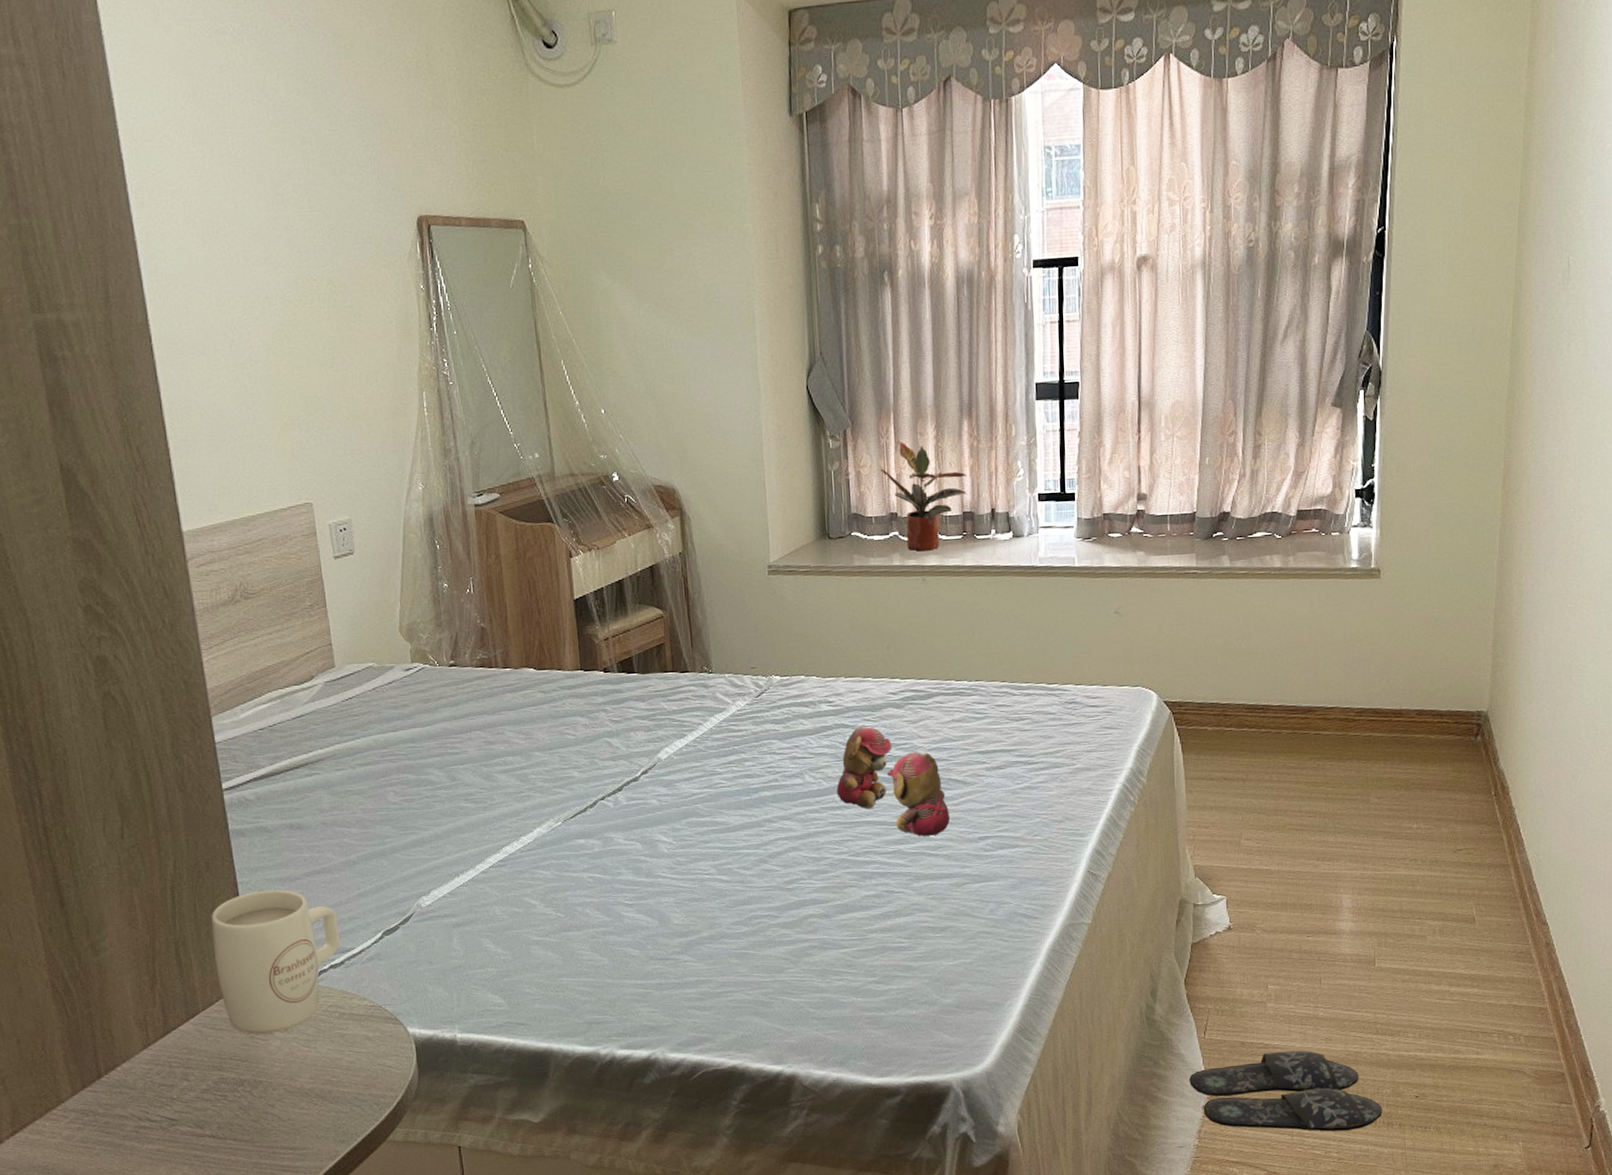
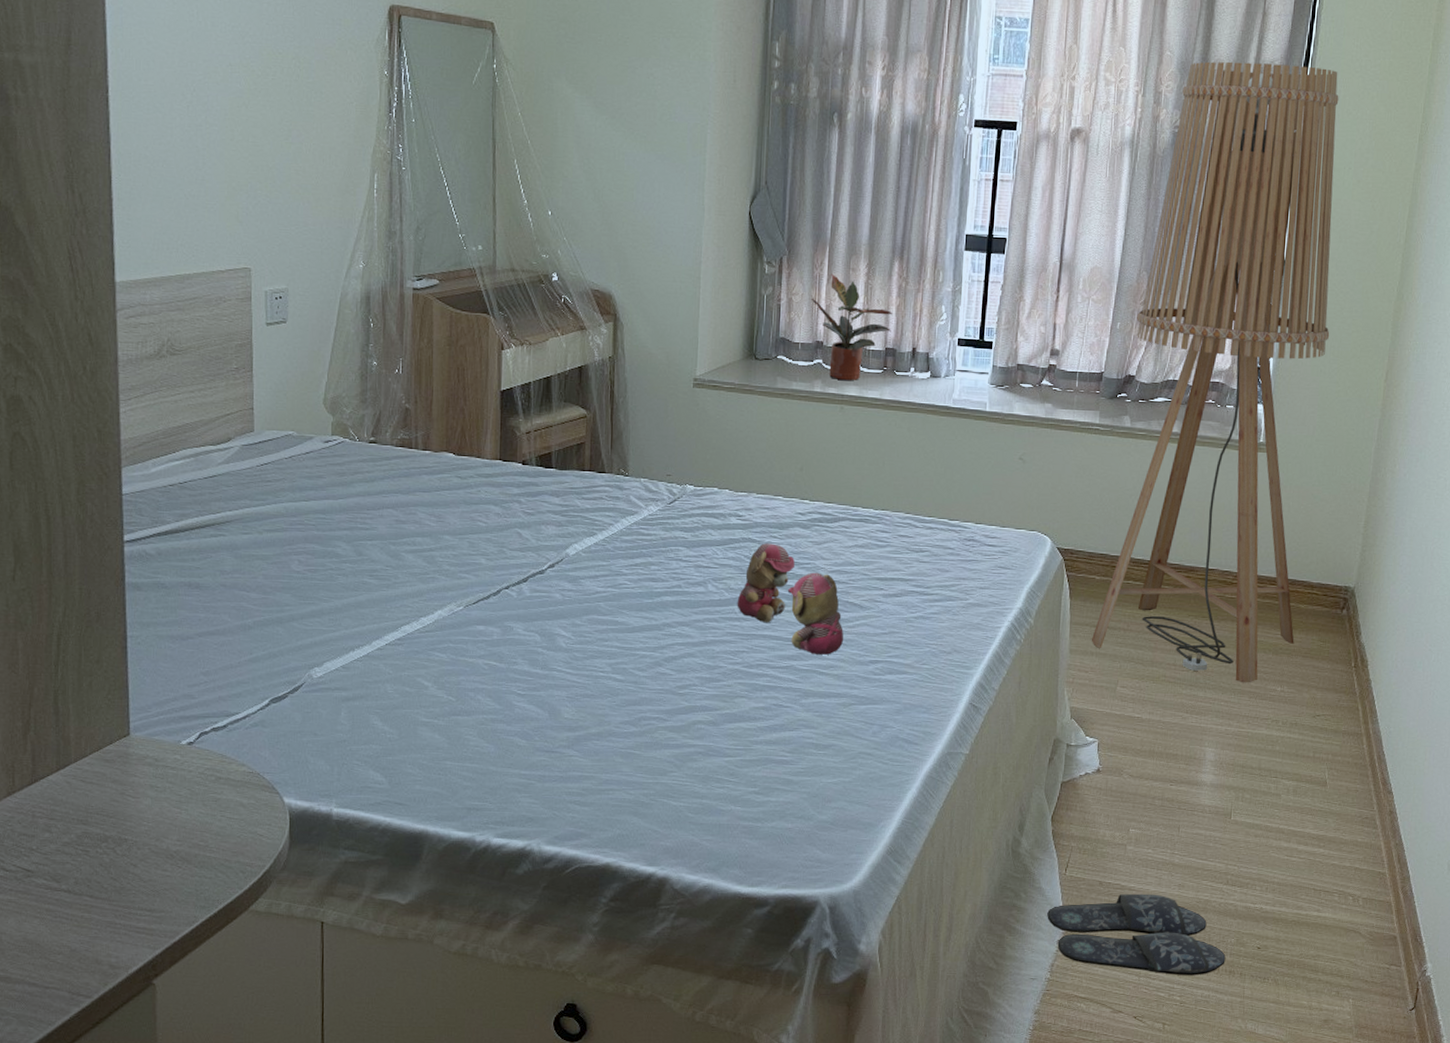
mug: present [211,889,341,1034] -> none [93,646,226,791]
floor lamp: none [1209,157,1438,824] -> present [1091,61,1339,683]

